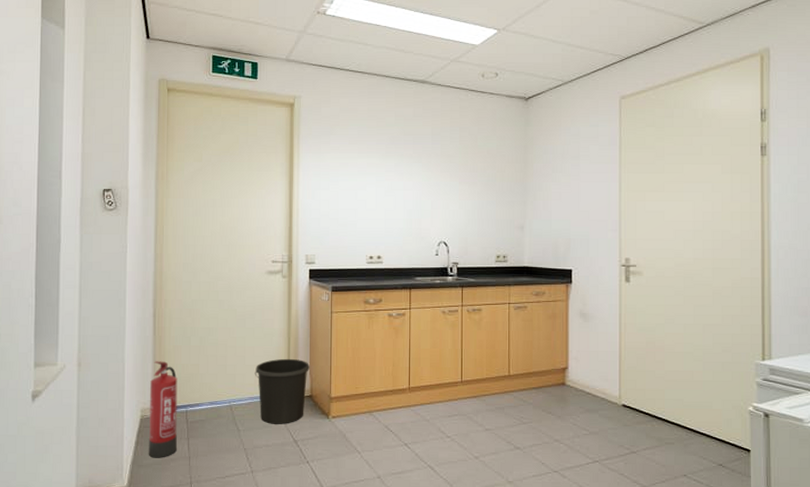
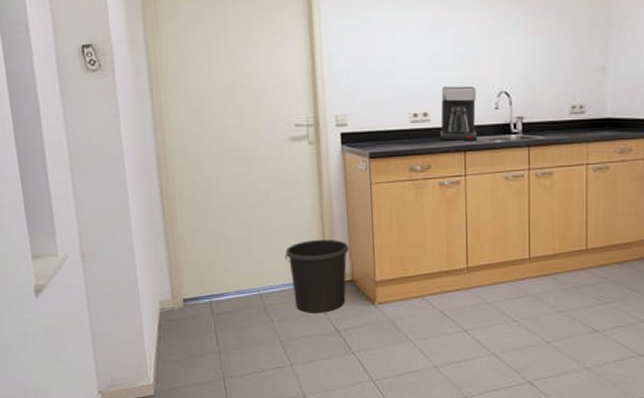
fire extinguisher: present [148,361,178,458] -> none [166,247,204,354]
coffee maker: none [390,236,421,280] -> present [439,85,478,141]

